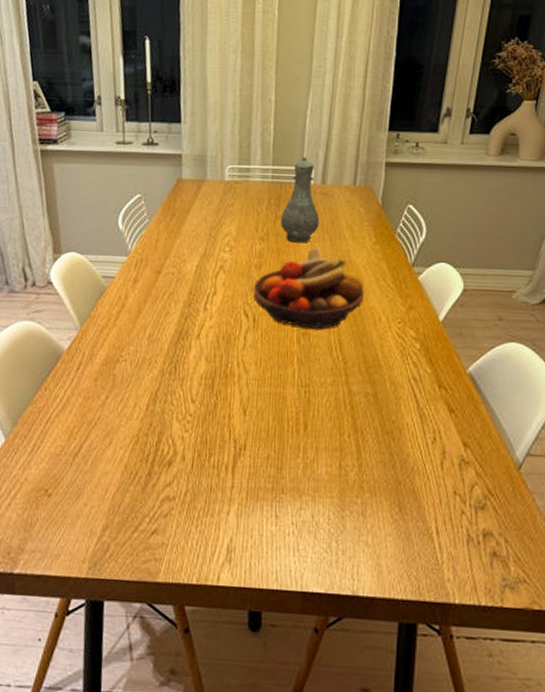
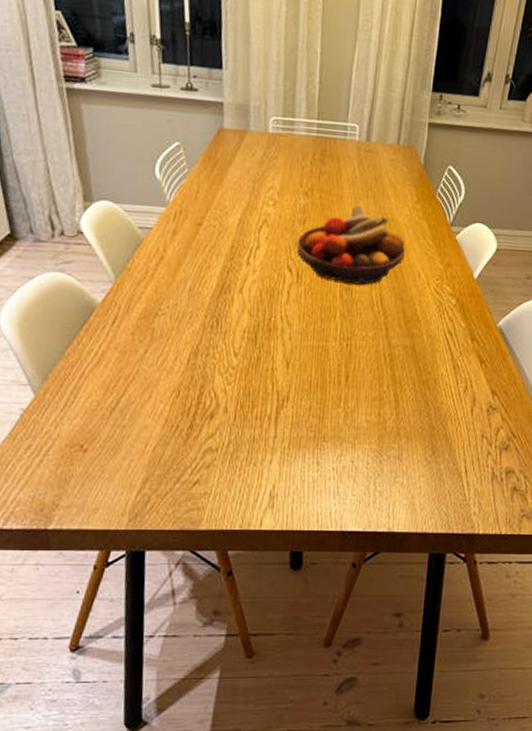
vase: present [280,157,320,243] -> none [324,112,364,200]

